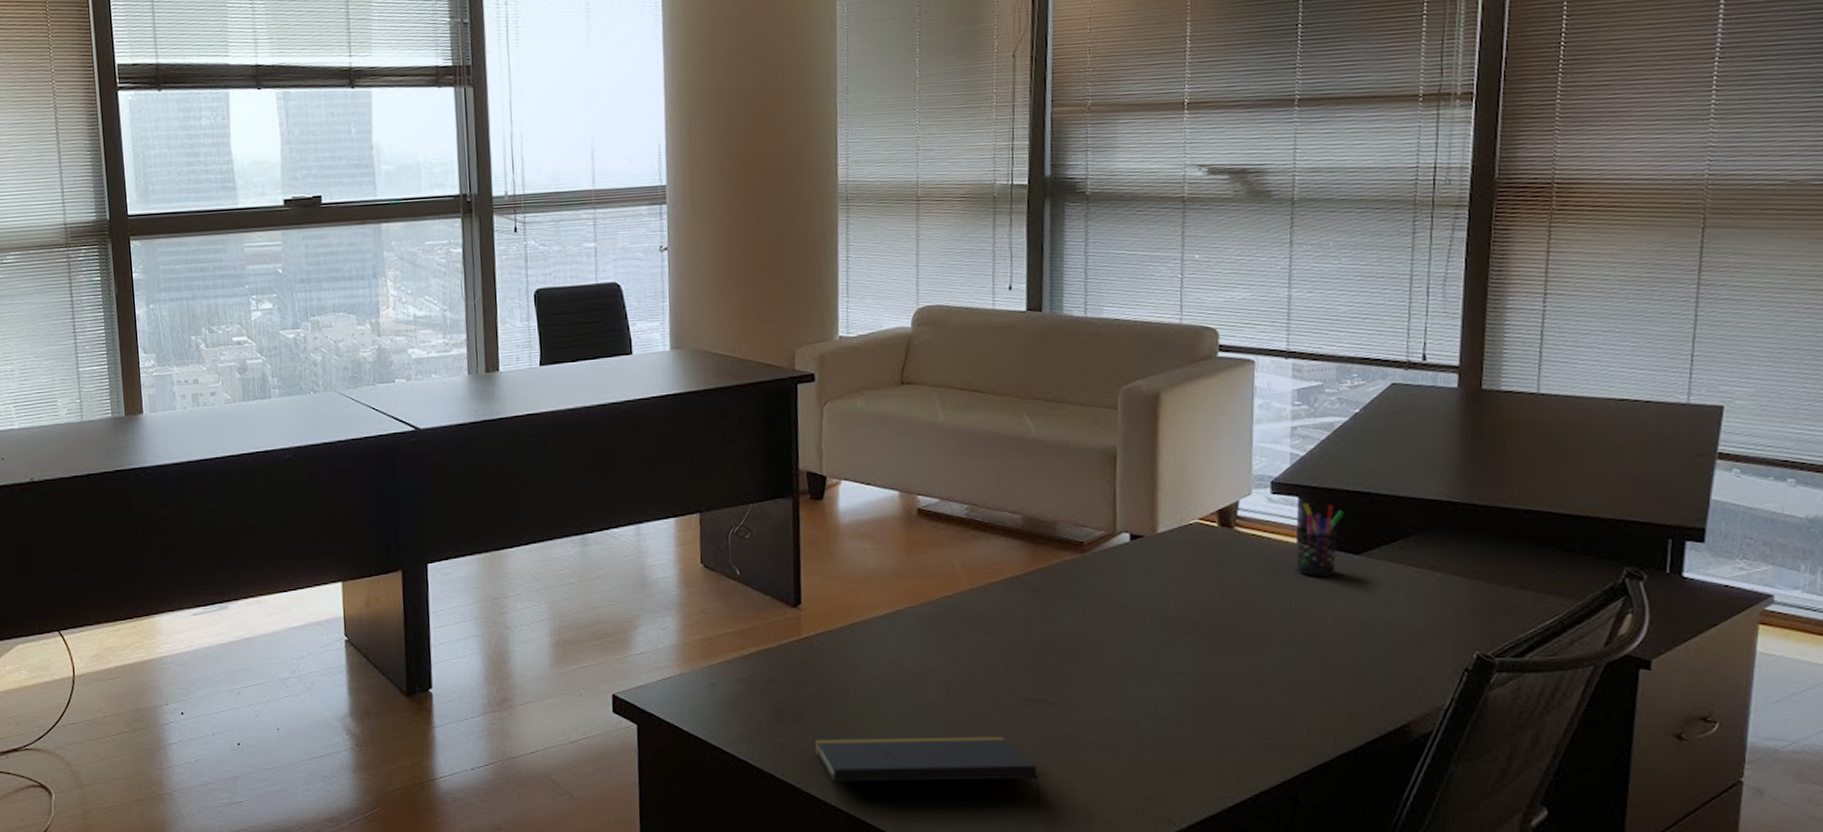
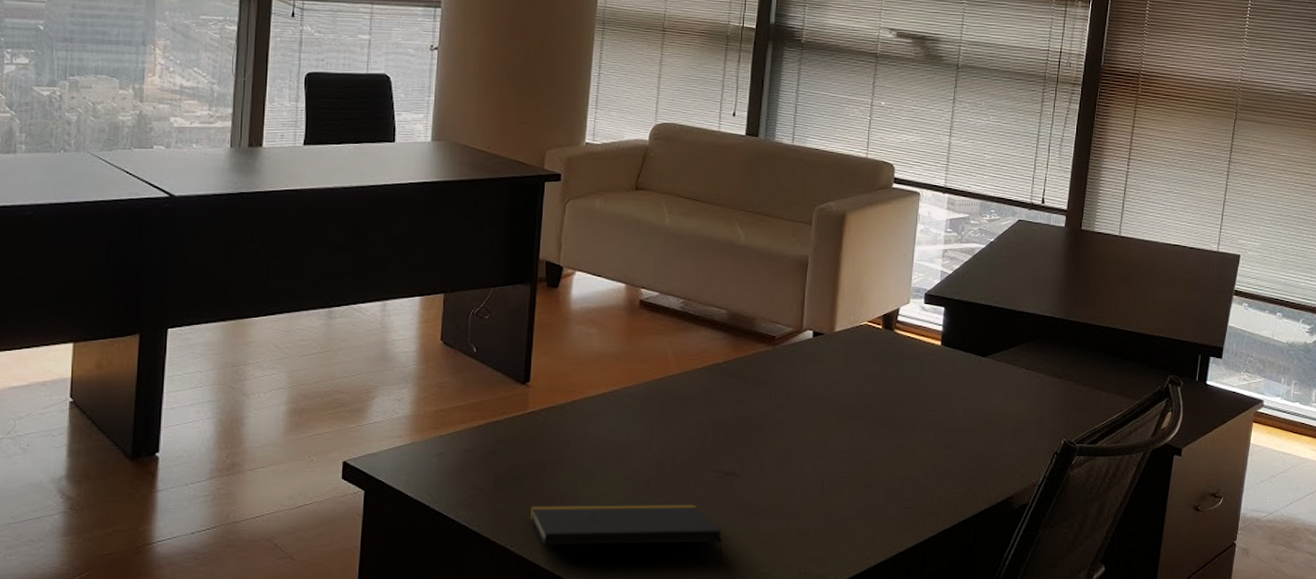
pen holder: present [1295,503,1344,577] -> none [937,313,977,374]

